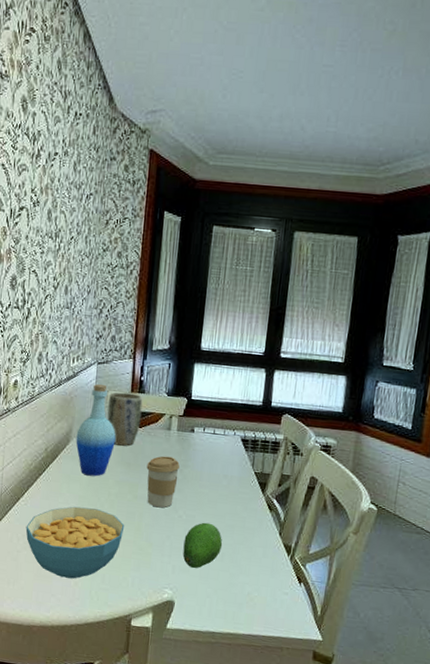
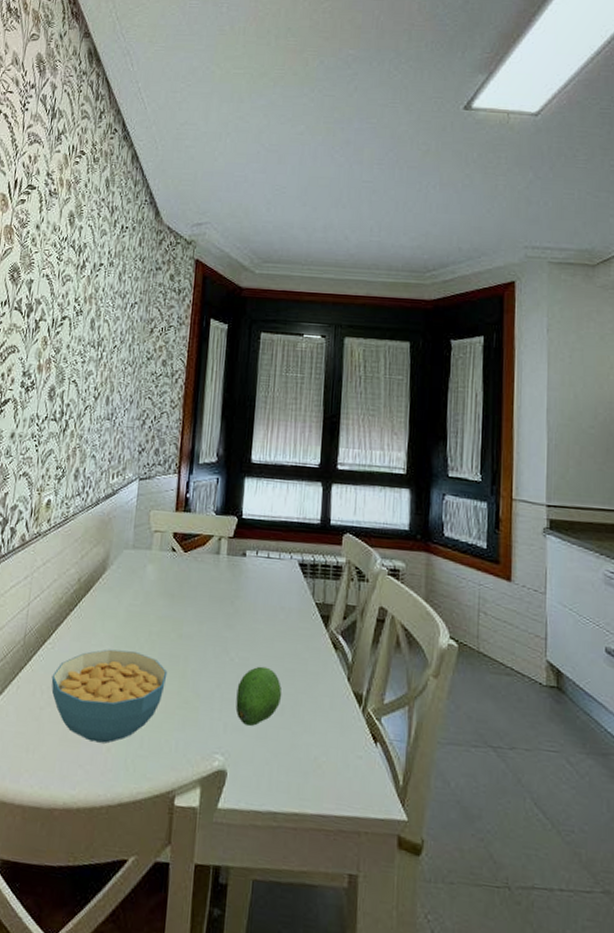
bottle: present [76,384,116,477] -> none [113,503,159,612]
plant pot: present [107,392,143,446] -> none [149,511,189,574]
coffee cup: present [146,456,180,508] -> none [193,585,230,649]

